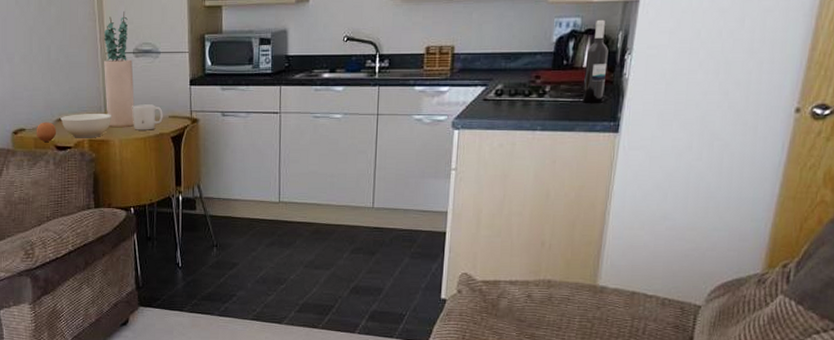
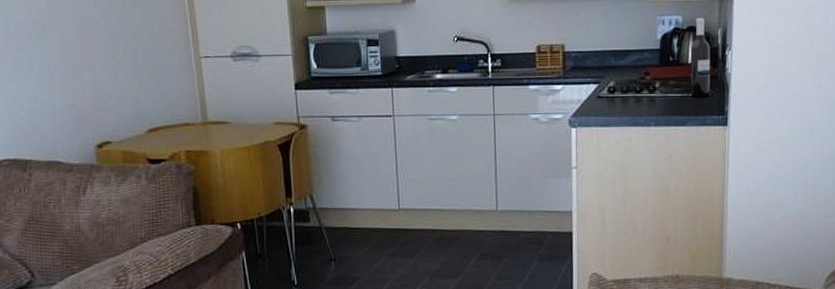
fruit: present [36,122,57,142] -> none [124,133,148,155]
bowl: present [60,114,112,138] -> none [152,122,211,150]
vase: present [103,11,135,128] -> none [196,13,236,137]
mug: present [132,104,163,130] -> none [233,111,268,139]

